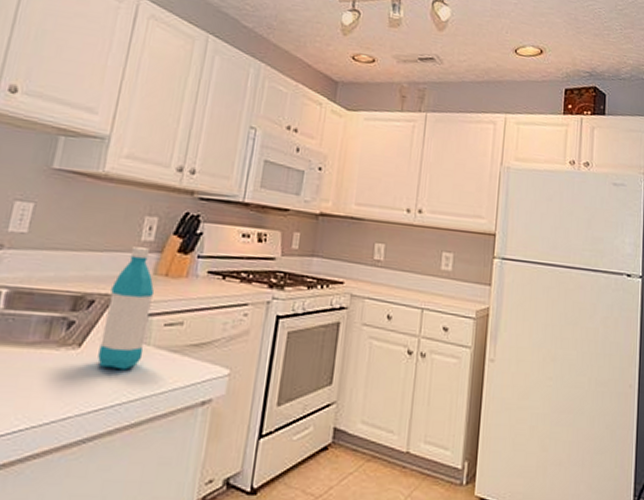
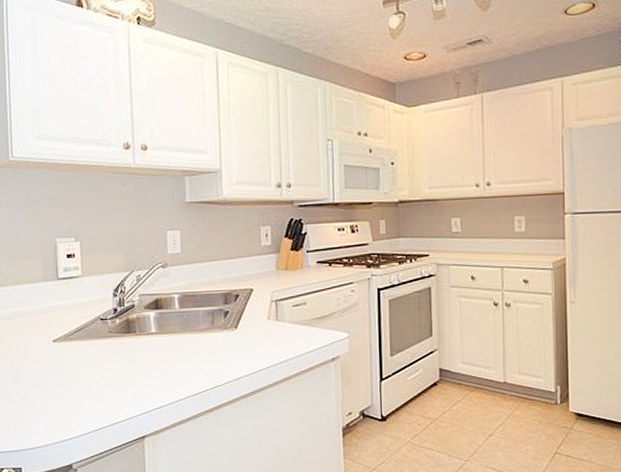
water bottle: present [97,247,155,370] -> none [248,251,282,342]

